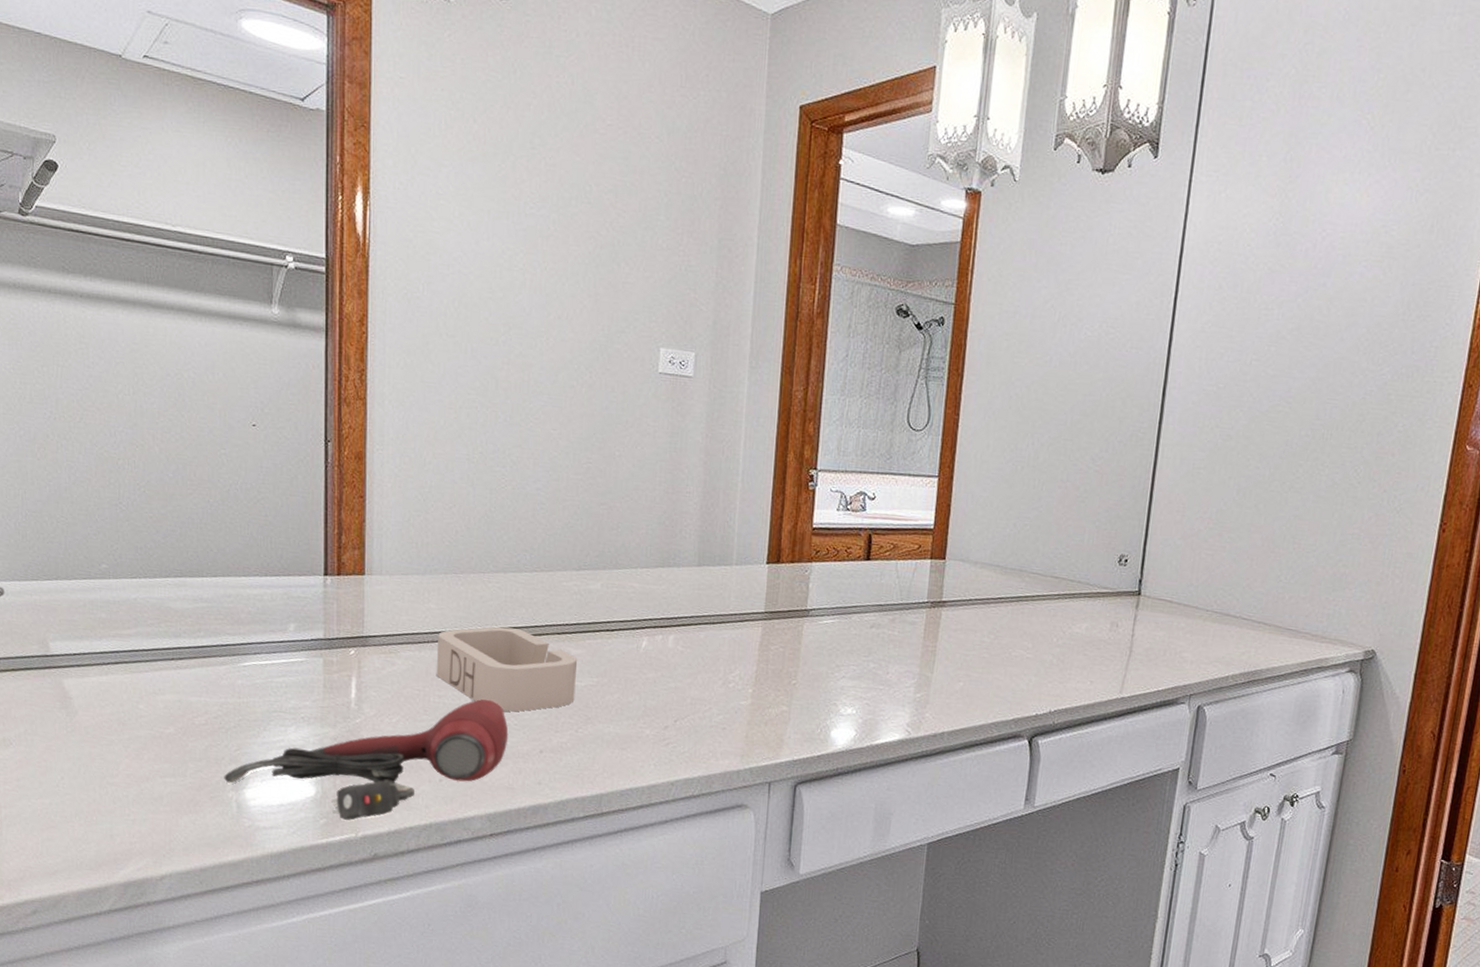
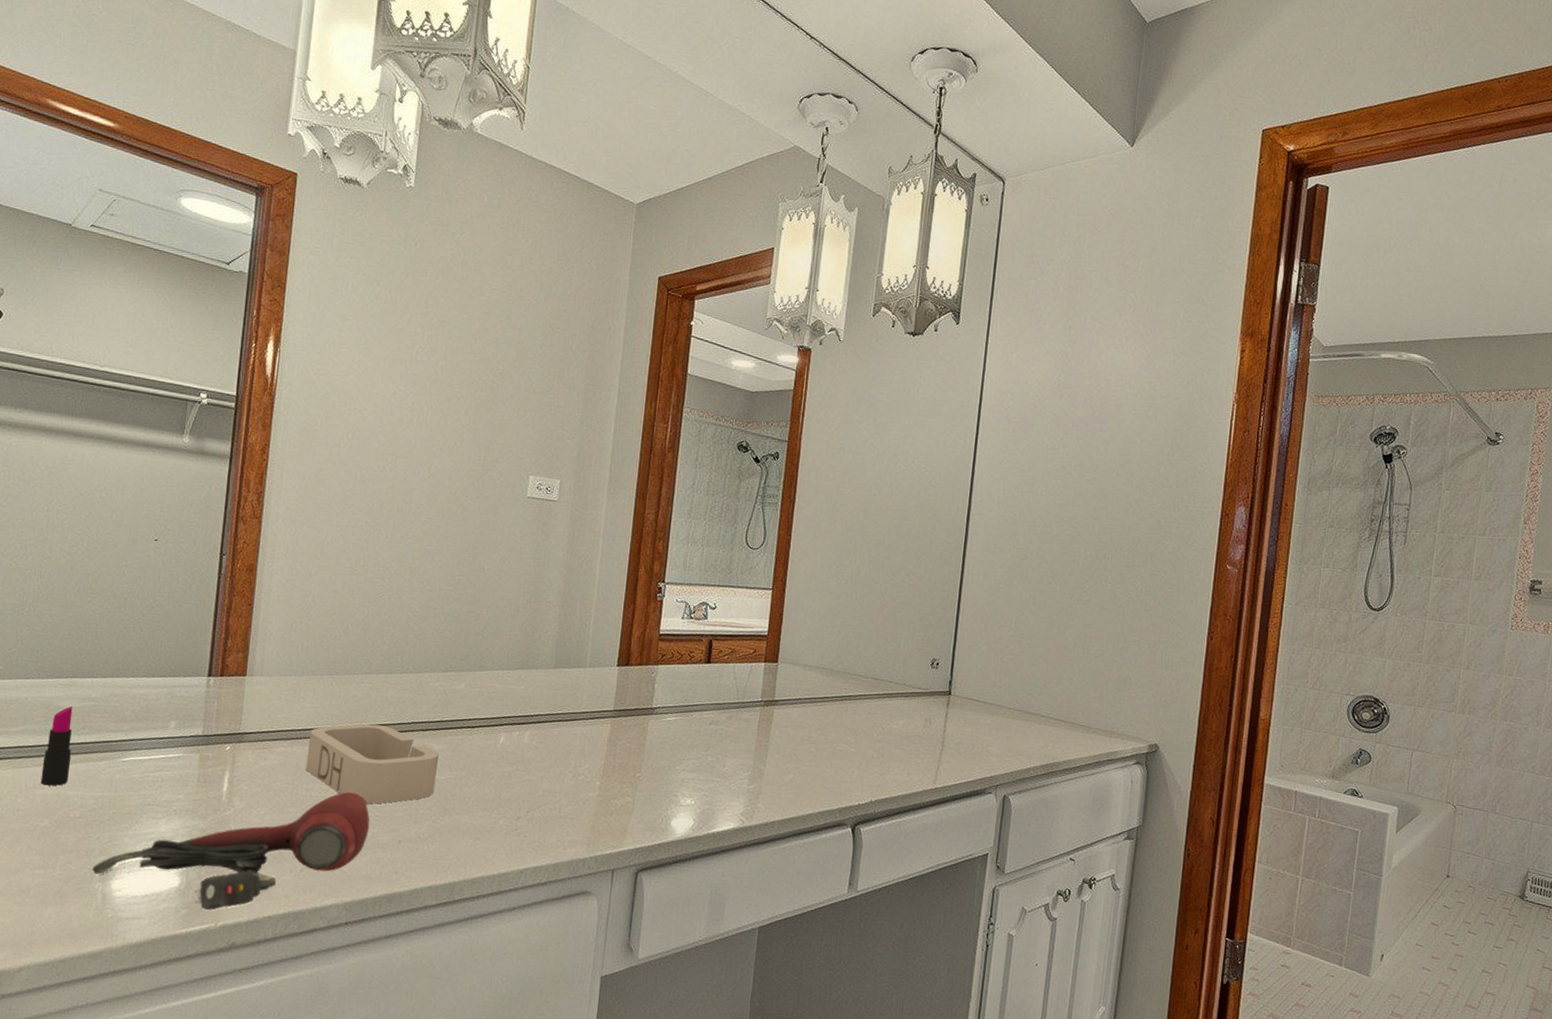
lipstick: none [160,608,190,692] -> present [40,706,73,786]

